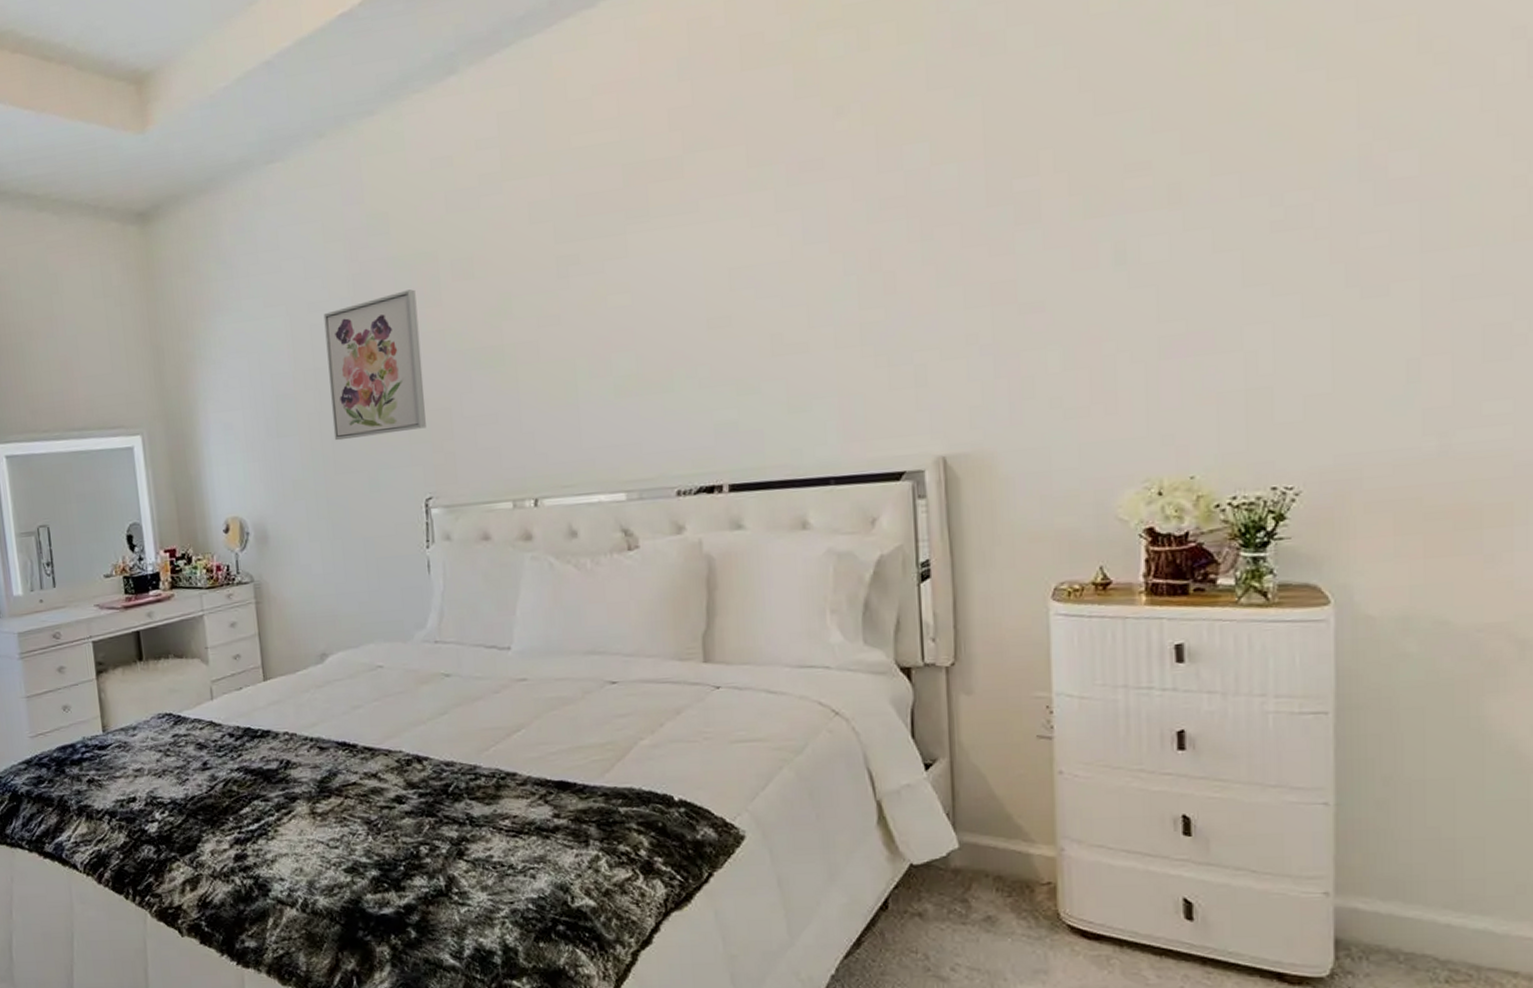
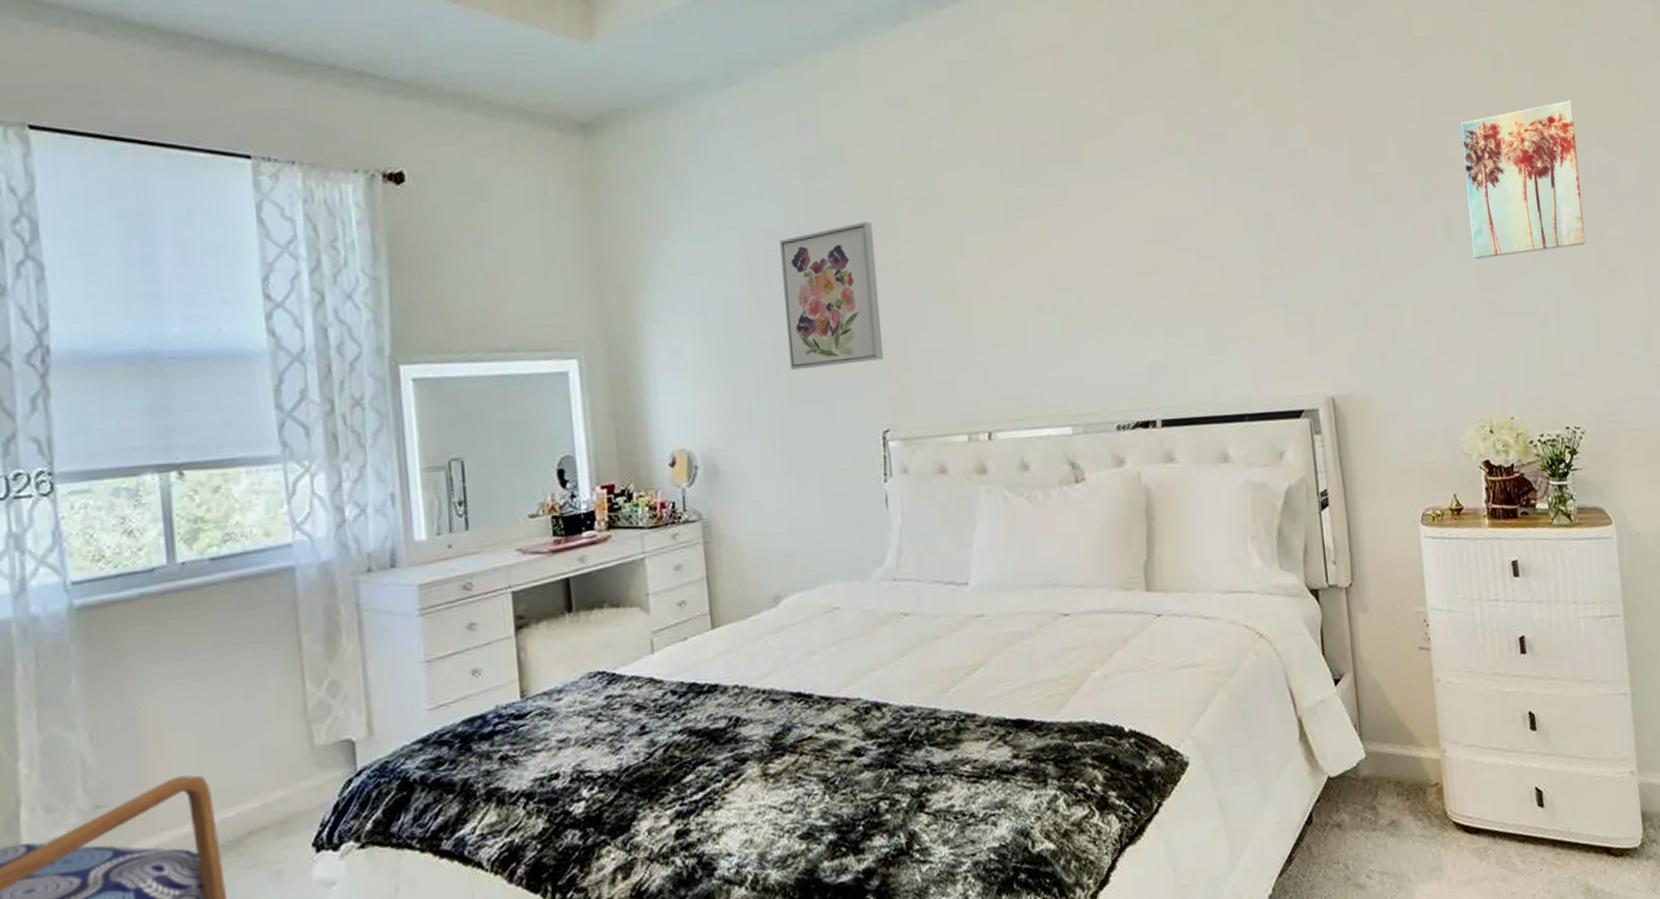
wall art: none [1150,71,1328,288] -> present [1461,100,1586,260]

